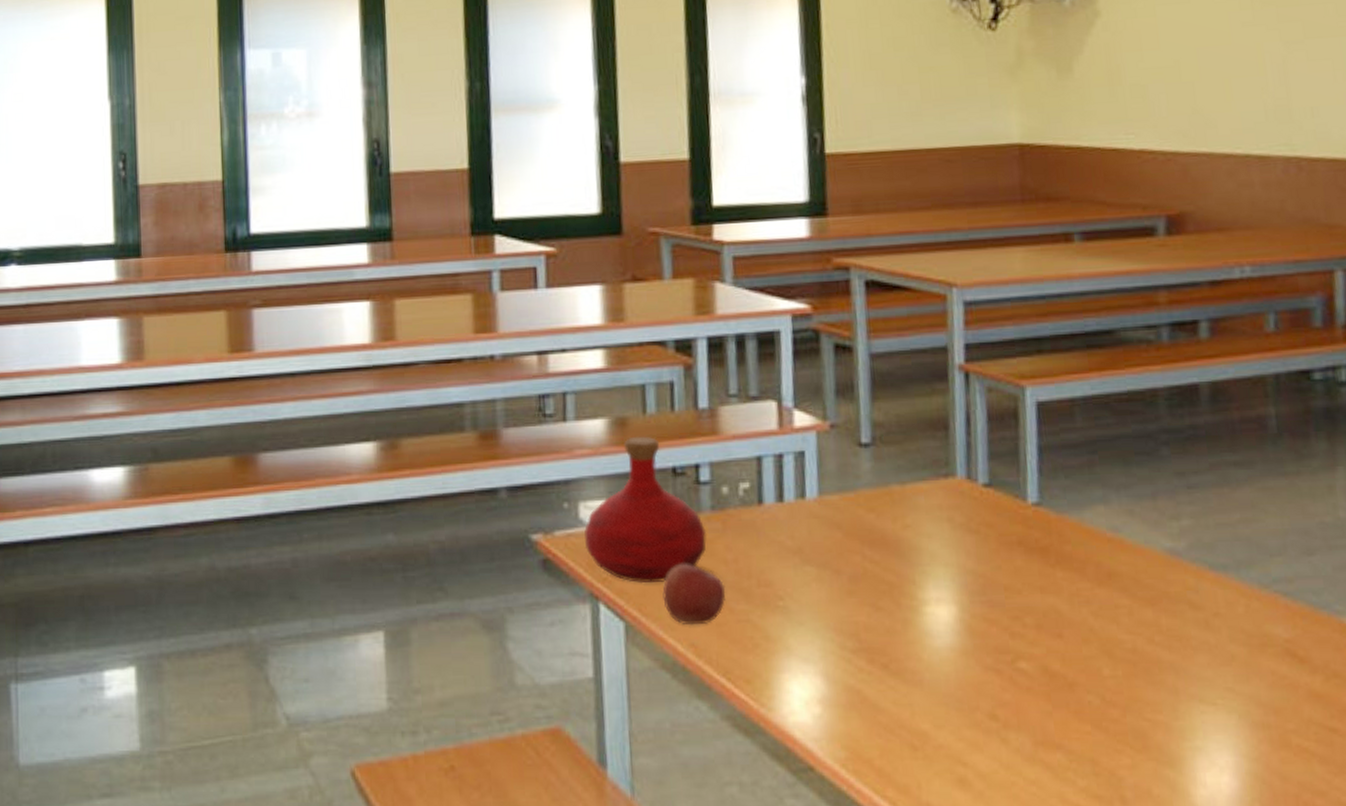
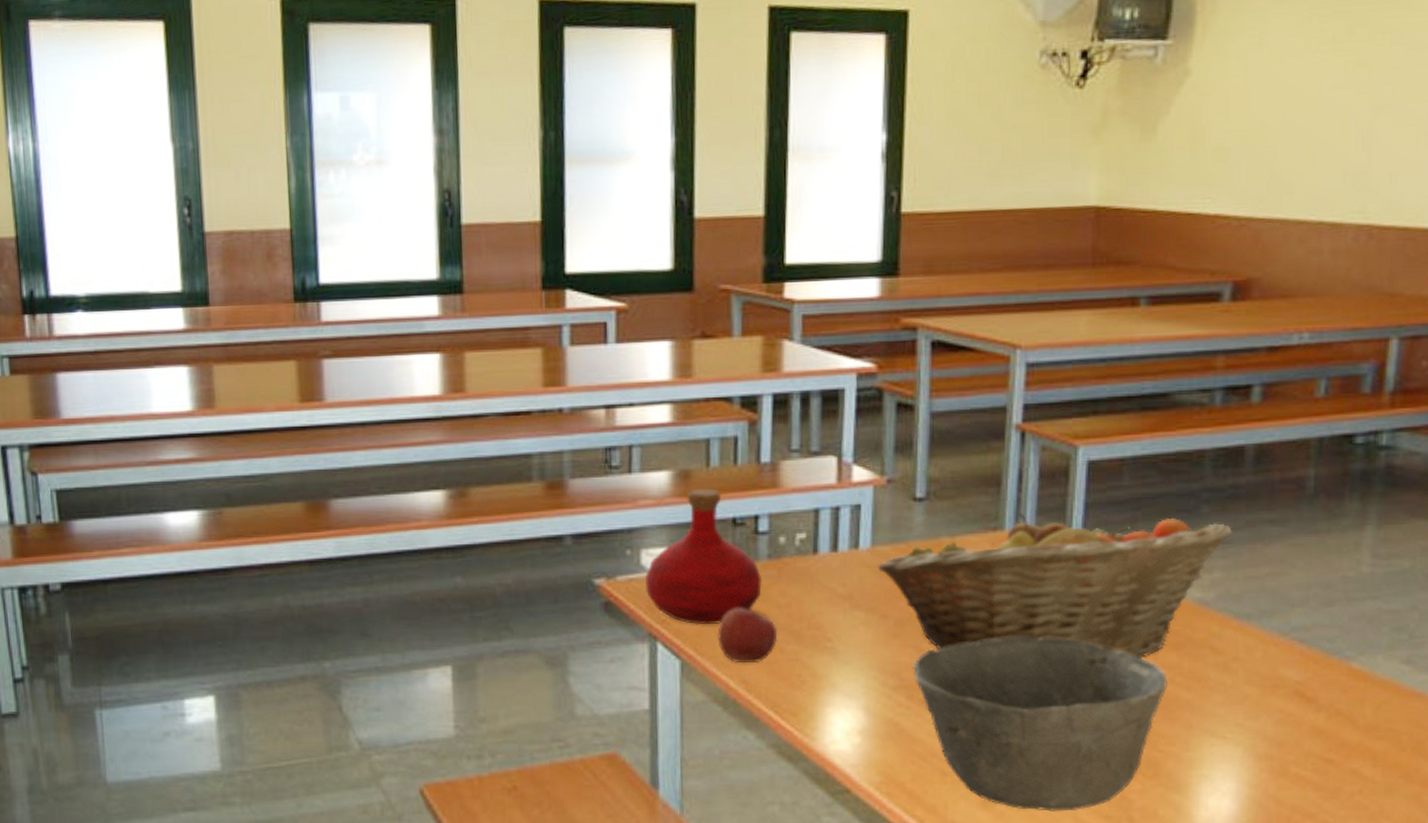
fruit basket: none [826,457,1197,615] -> present [877,512,1232,658]
bowl: none [871,591,1147,791] -> present [913,635,1167,811]

